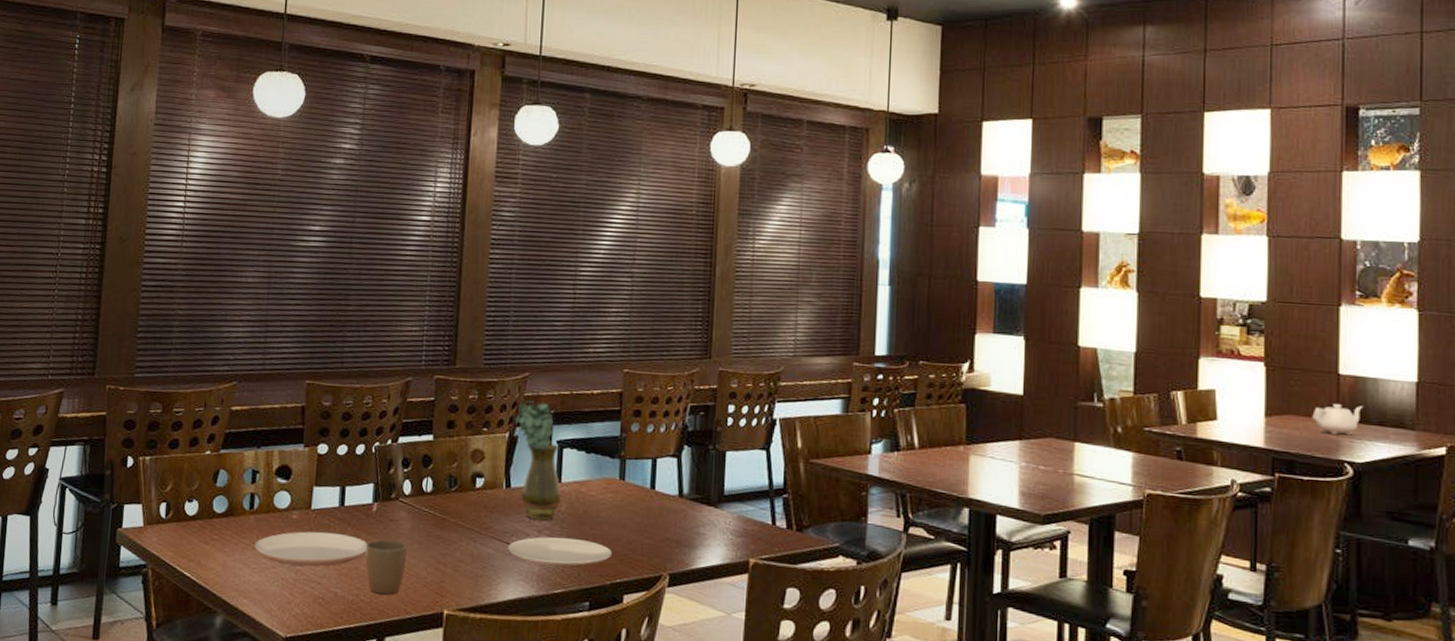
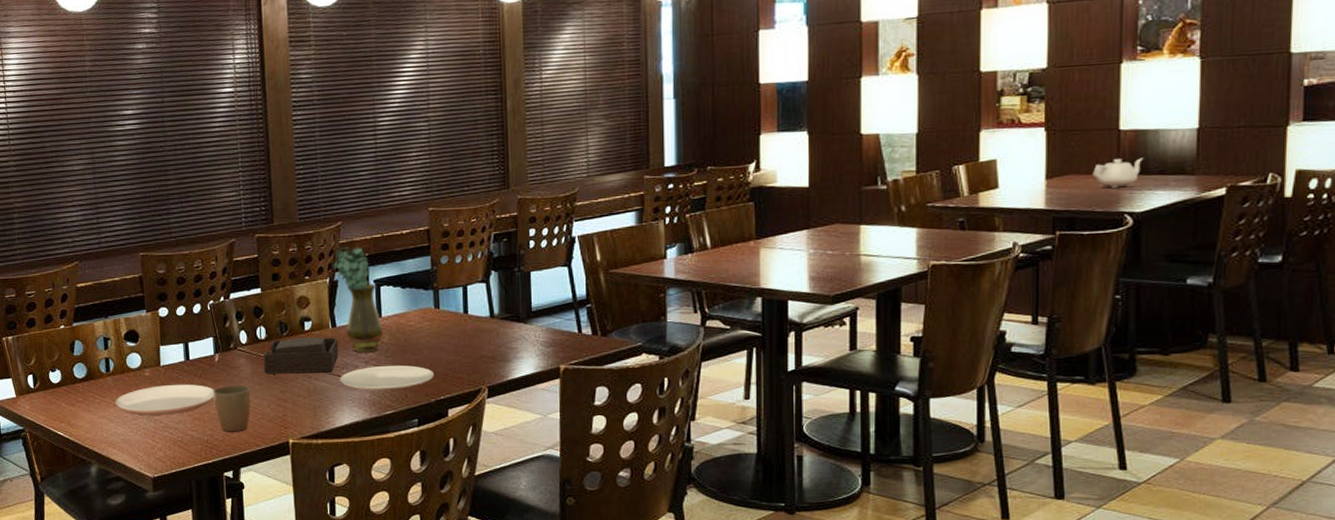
napkin holder: none [425,494,511,538] -> present [263,337,339,374]

